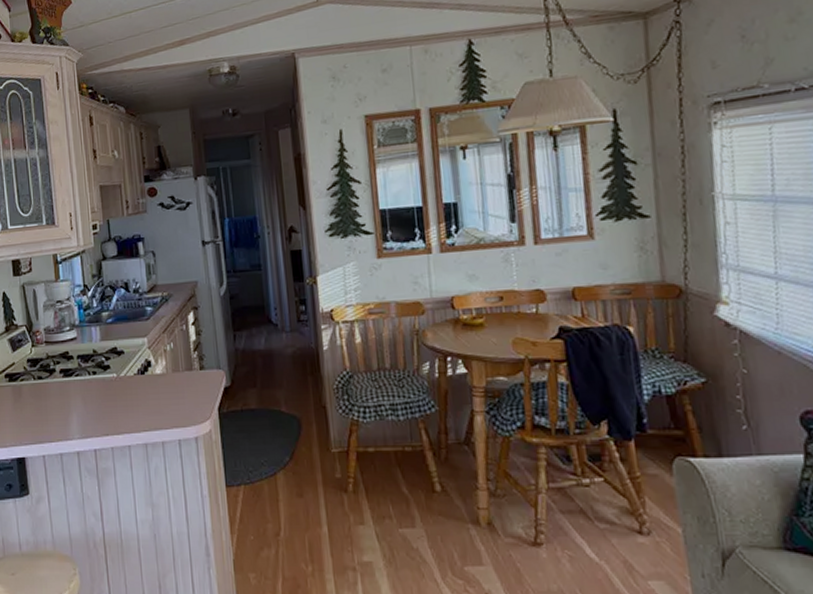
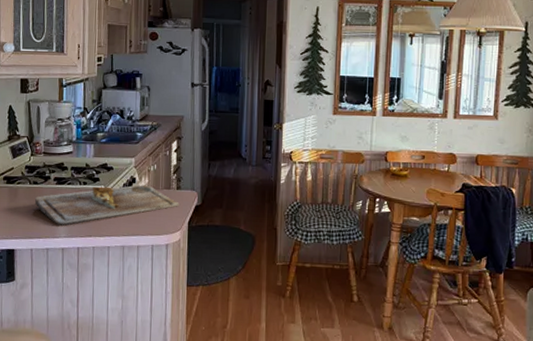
cutting board: none [42,368,205,425] -> present [35,184,179,226]

